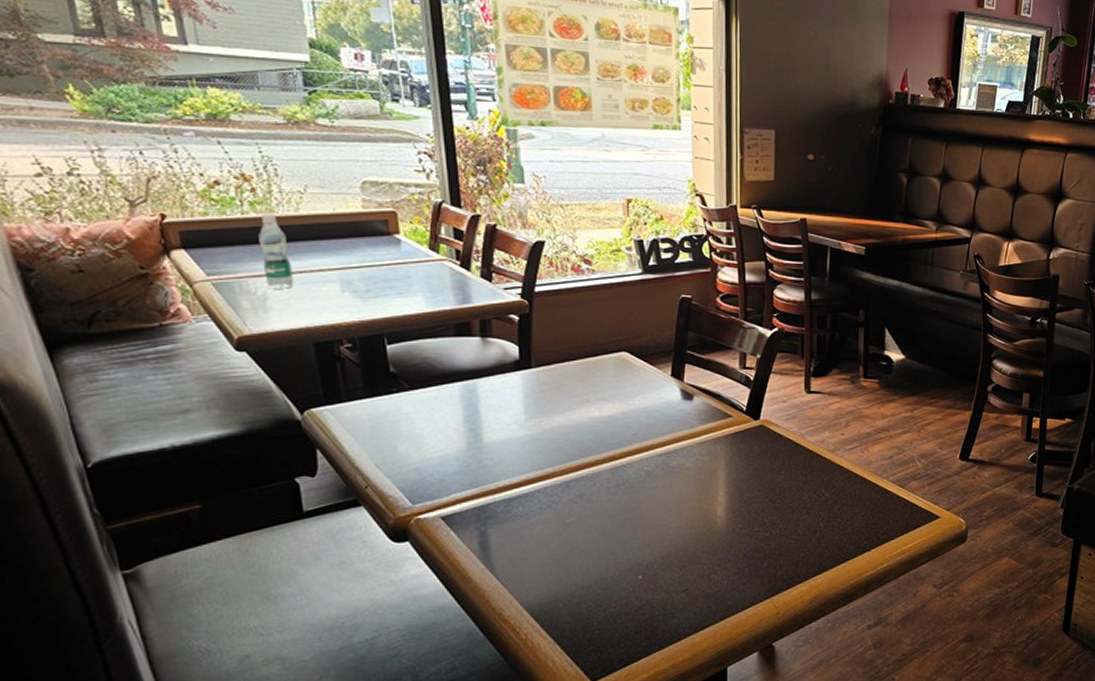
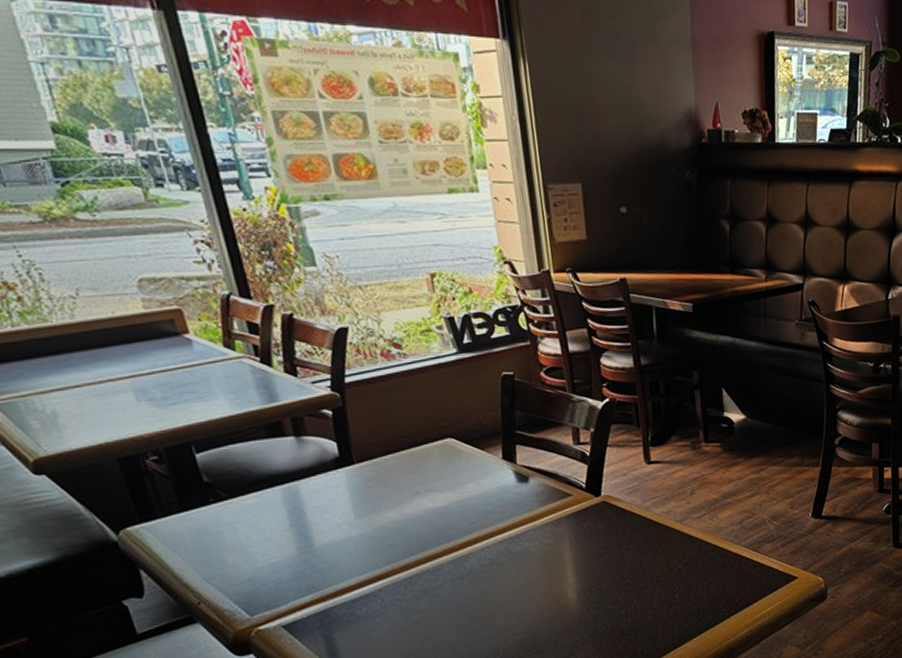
bottle: present [259,213,294,289] -> none [34,323,84,405]

